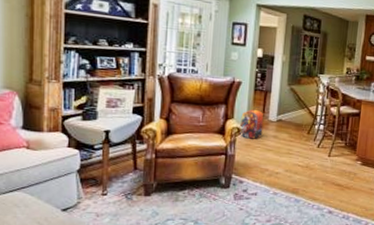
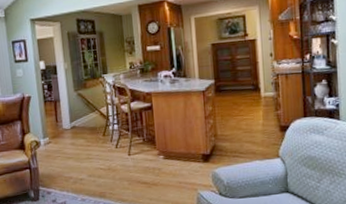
backpack: present [239,106,264,139] -> none [36,117,60,150]

